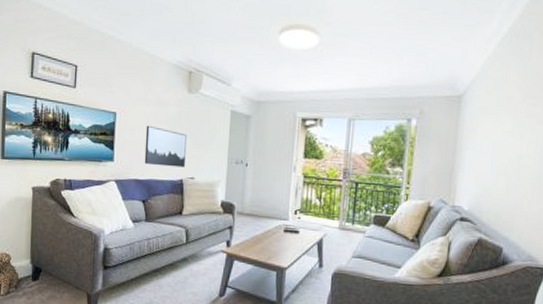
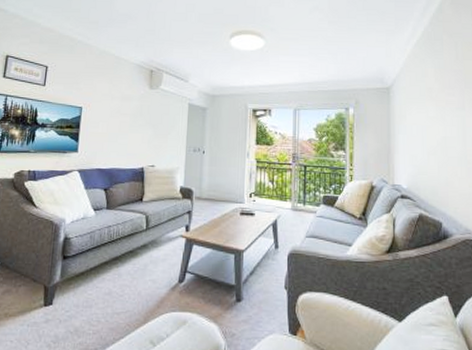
wall art: present [144,125,186,168] -> none [107,118,148,156]

